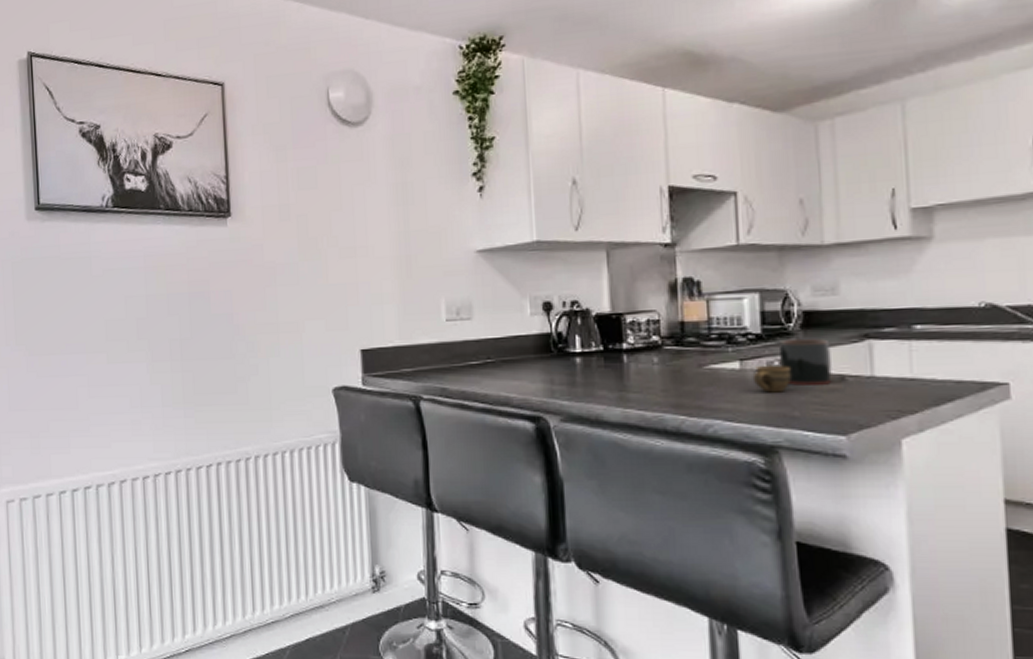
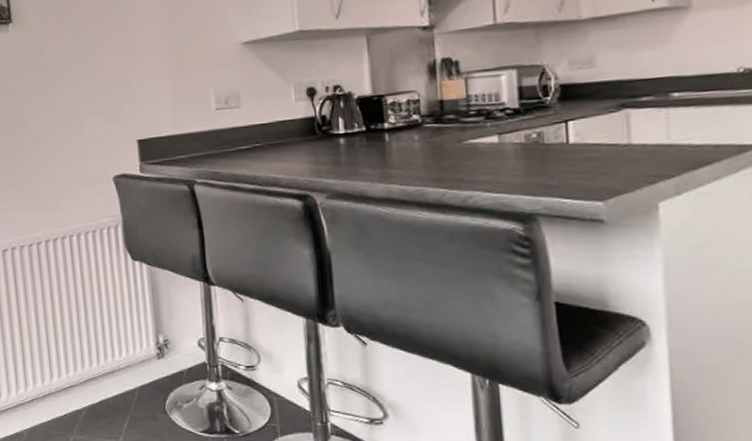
cup: present [752,366,791,393] -> none [511,137,549,164]
mug: present [778,339,832,386] -> none [536,110,589,156]

